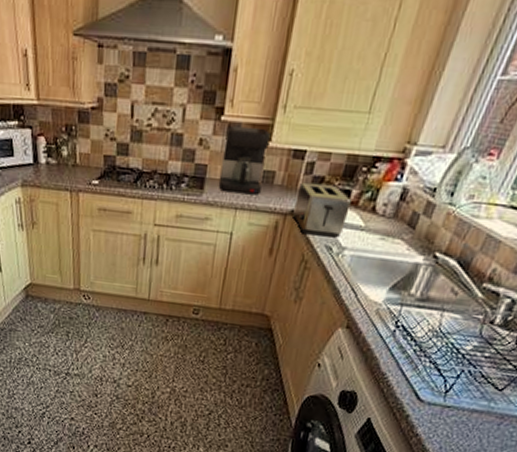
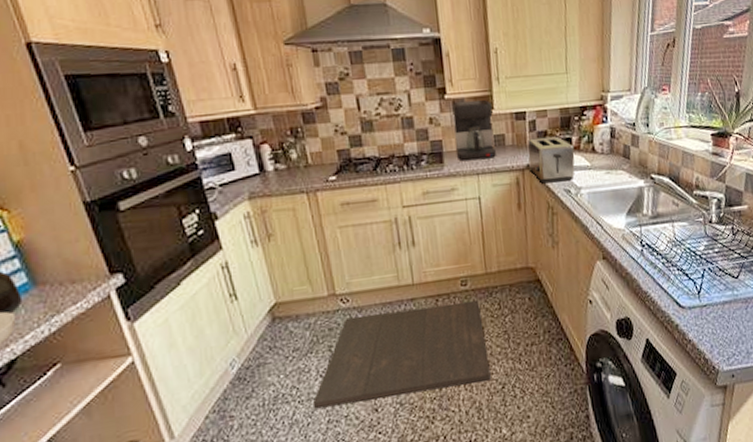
door mat: none [47,312,206,404] -> present [312,300,491,410]

